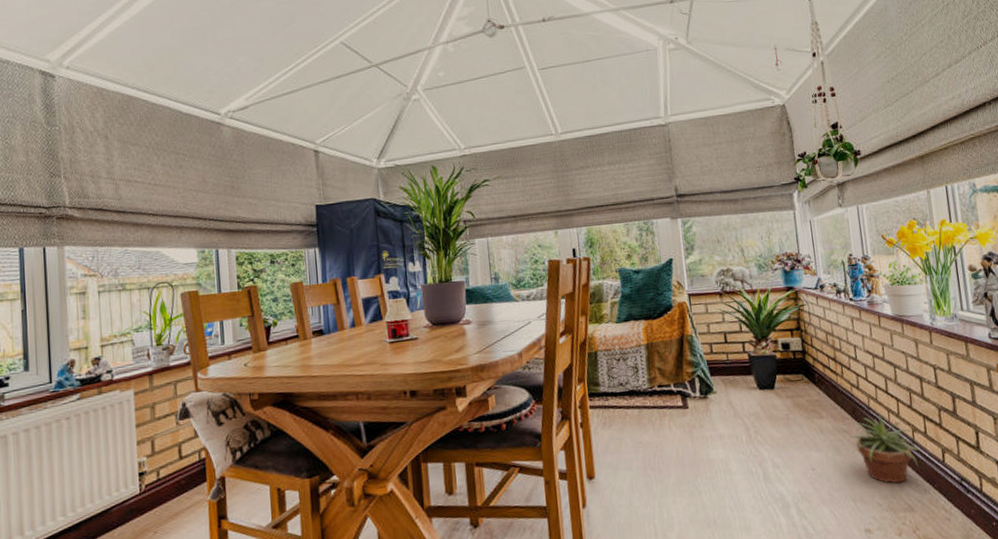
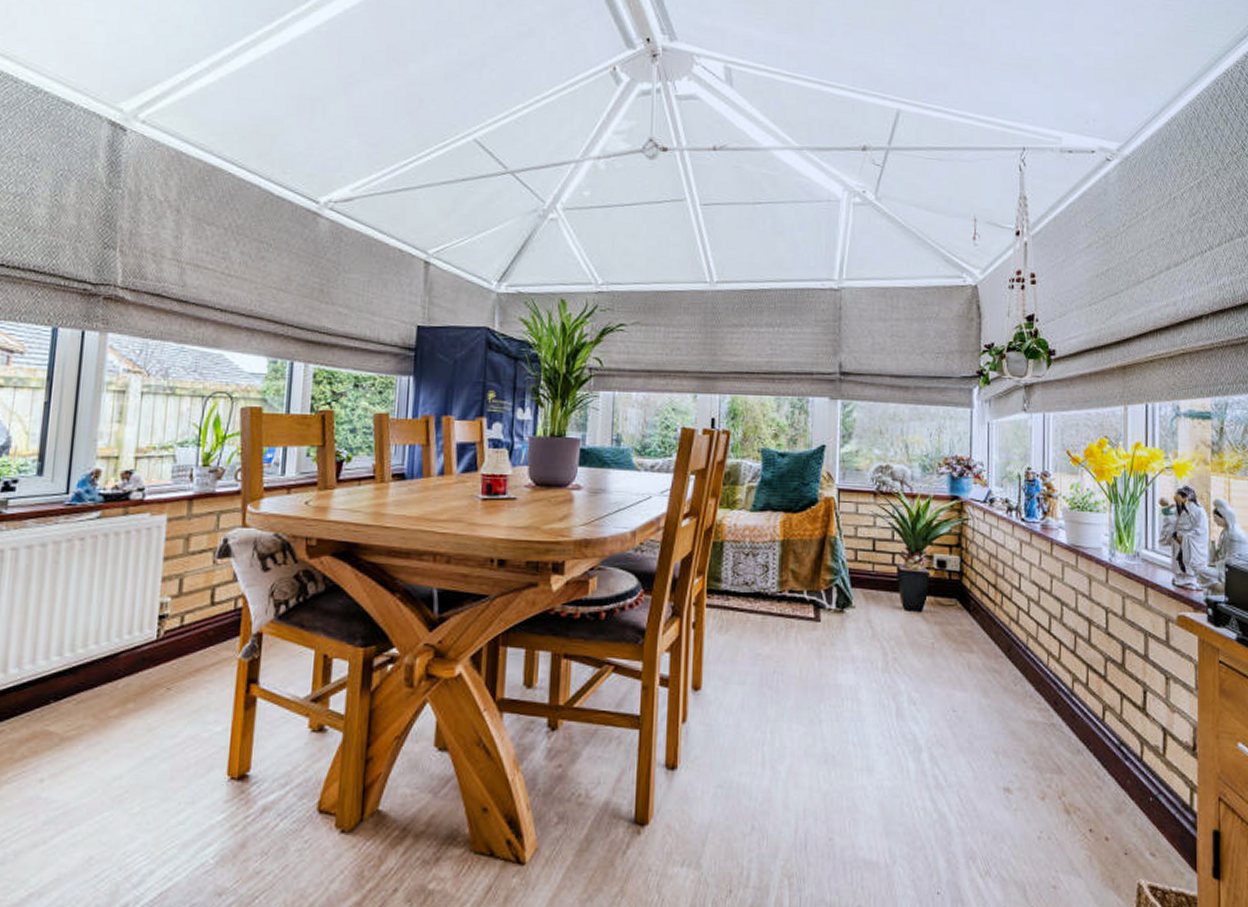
potted plant: present [850,416,922,484] -> none [1002,658,1081,739]

